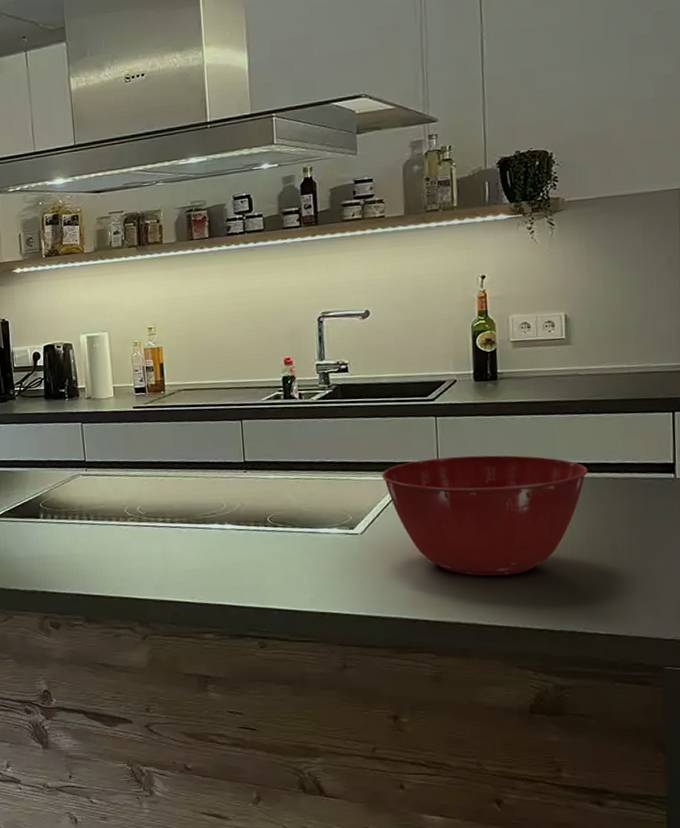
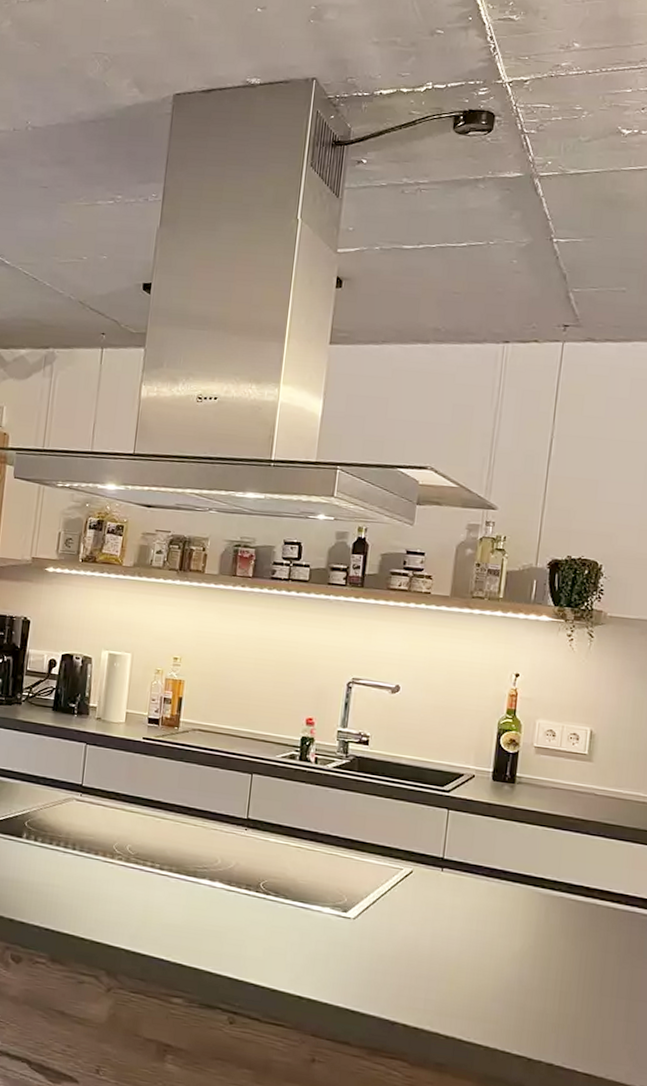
mixing bowl: present [382,455,588,576] -> none [385,851,590,992]

